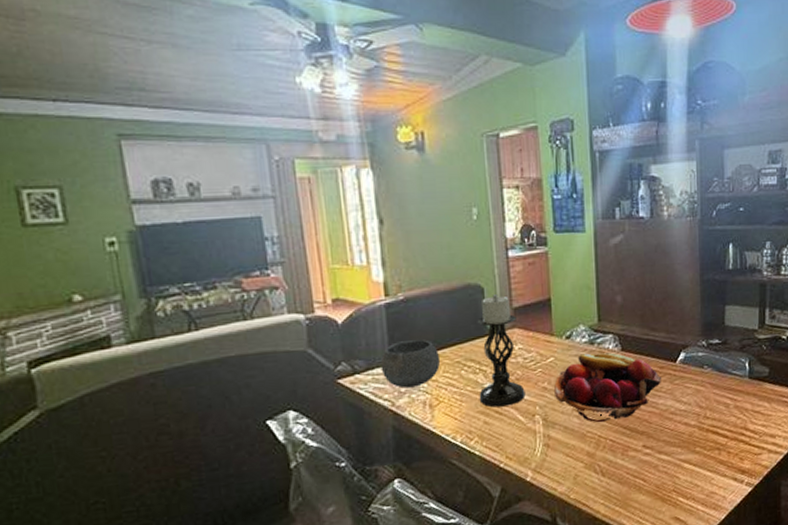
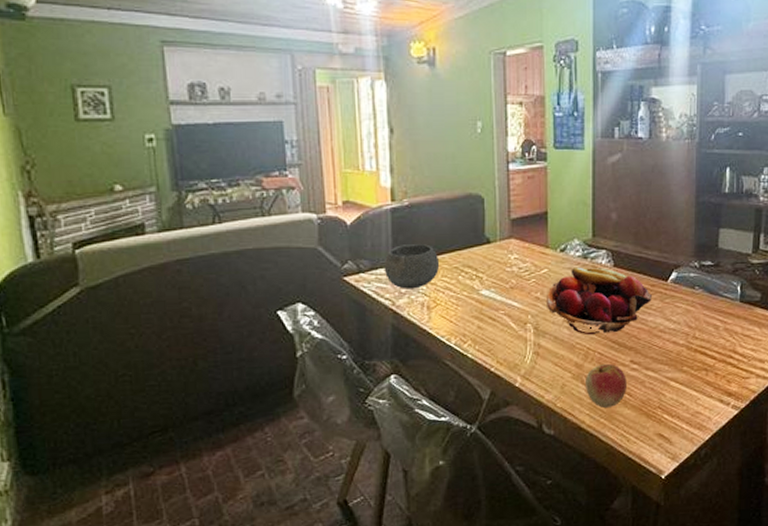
candle holder: present [477,294,526,408] -> none [474,205,519,313]
apple: none [598,450,640,496] -> present [586,363,627,408]

